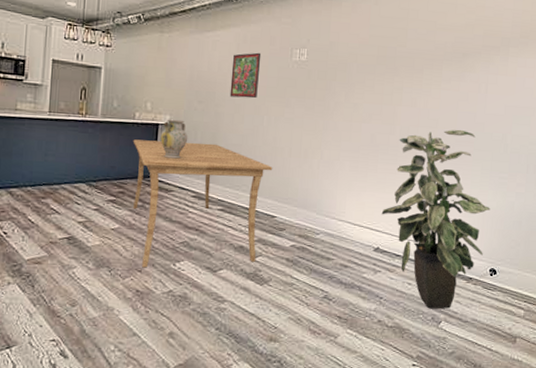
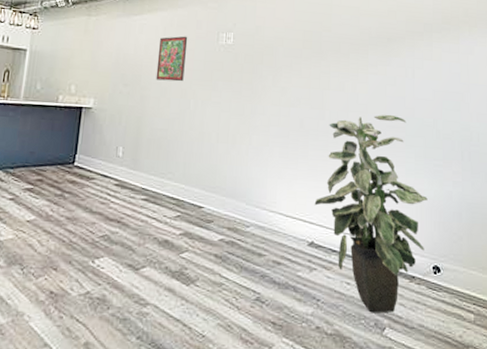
dining table: present [133,139,273,268] -> none [51,123,200,266]
ceramic jug: present [160,119,188,159] -> none [83,102,113,144]

